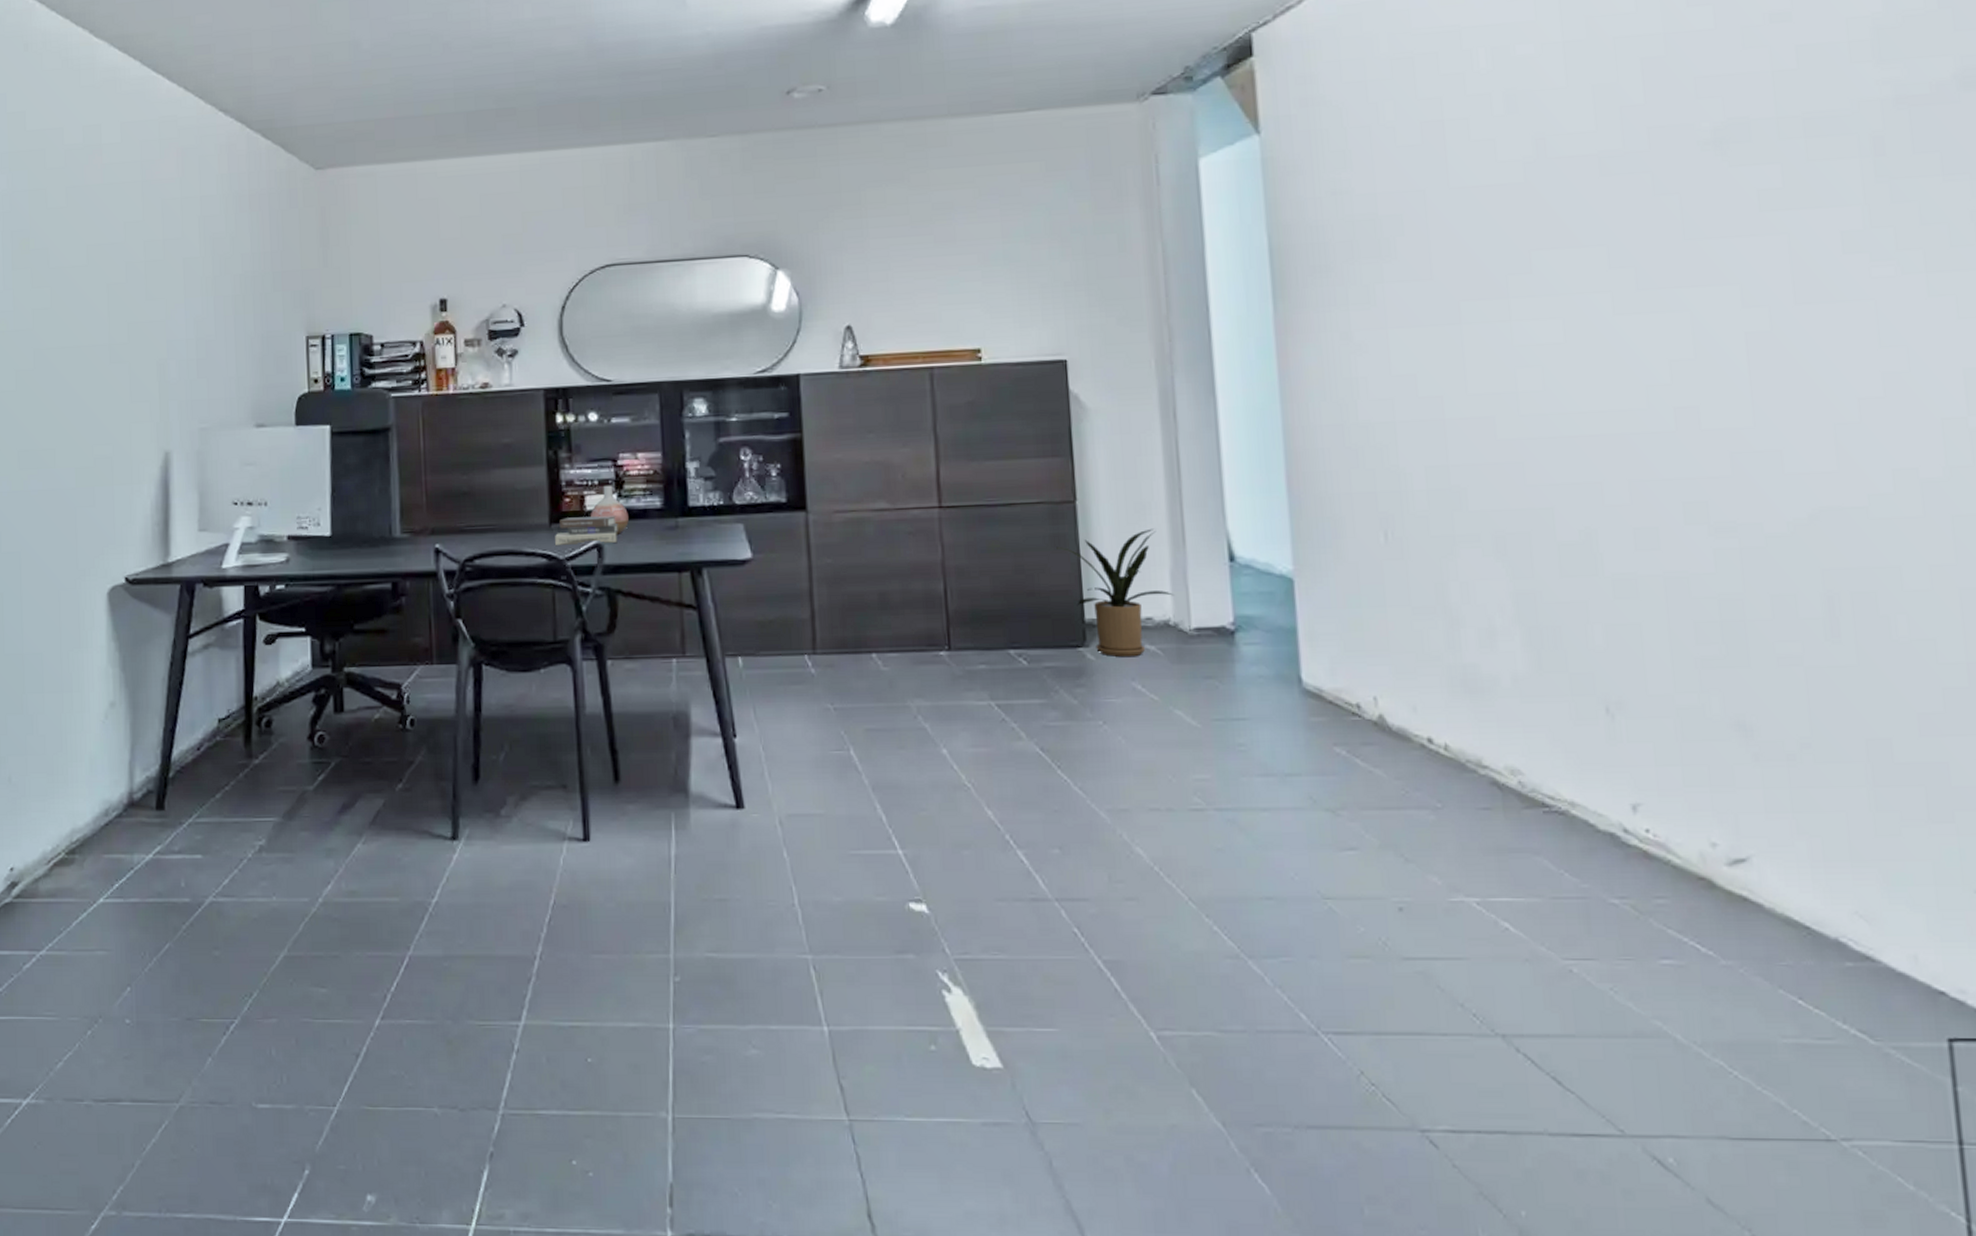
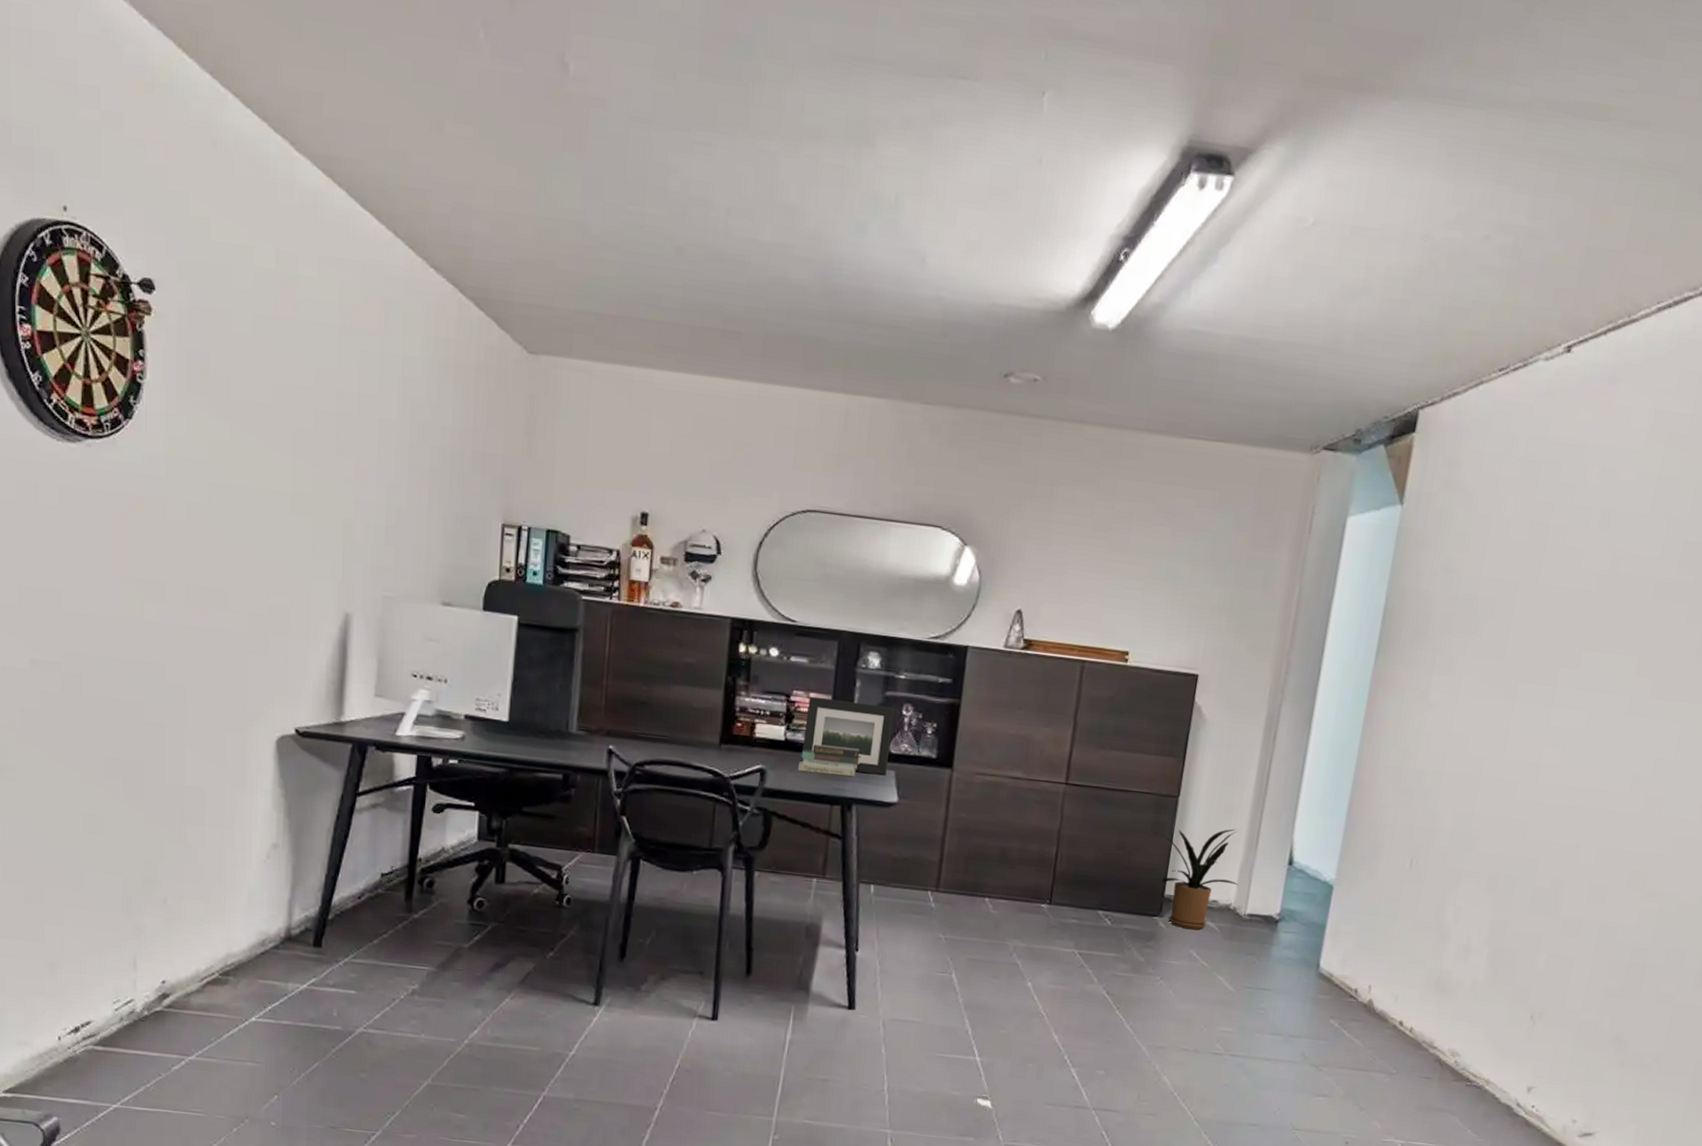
books: present [555,516,618,546] -> none [722,740,783,770]
vase: present [590,485,630,536] -> none [758,717,794,764]
picture frame: none [637,453,734,532] -> present [800,696,895,776]
books: none [637,505,704,540] -> present [798,744,861,777]

